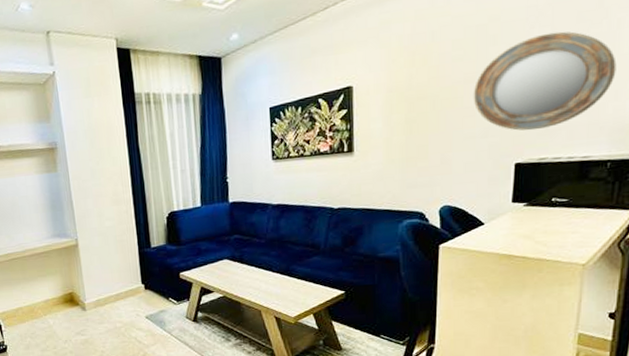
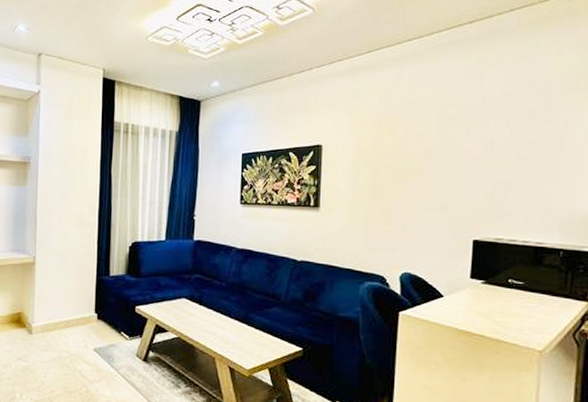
home mirror: present [473,31,617,131] -> none [434,123,565,211]

